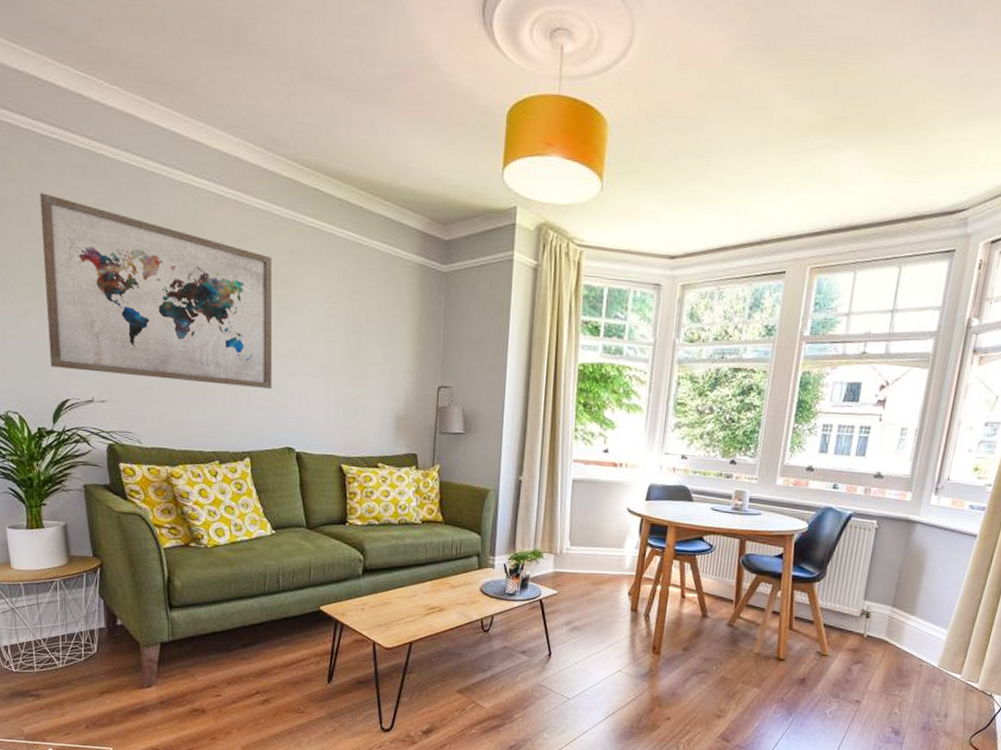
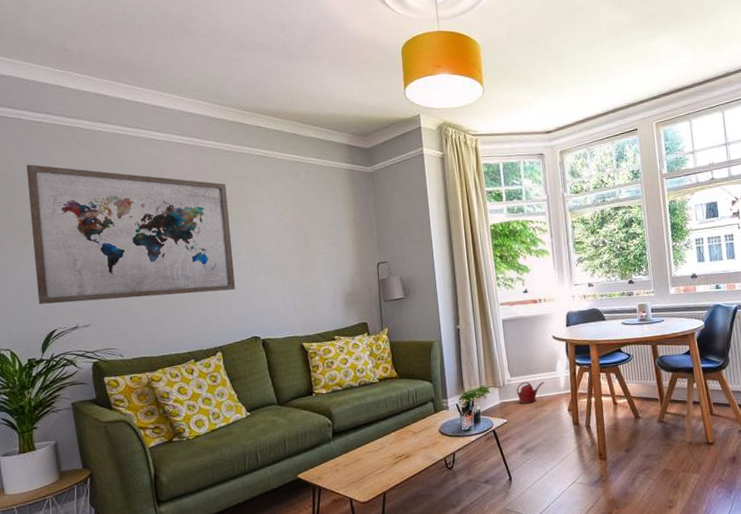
watering can: none [574,554,607,579] -> present [516,381,544,404]

